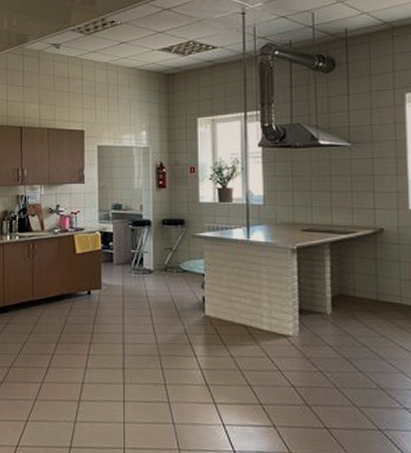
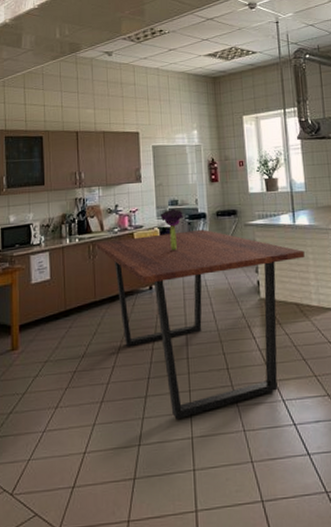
dining table: none [36,237,258,428] -> present [96,229,305,420]
bouquet: none [102,213,126,257] -> present [160,208,183,251]

